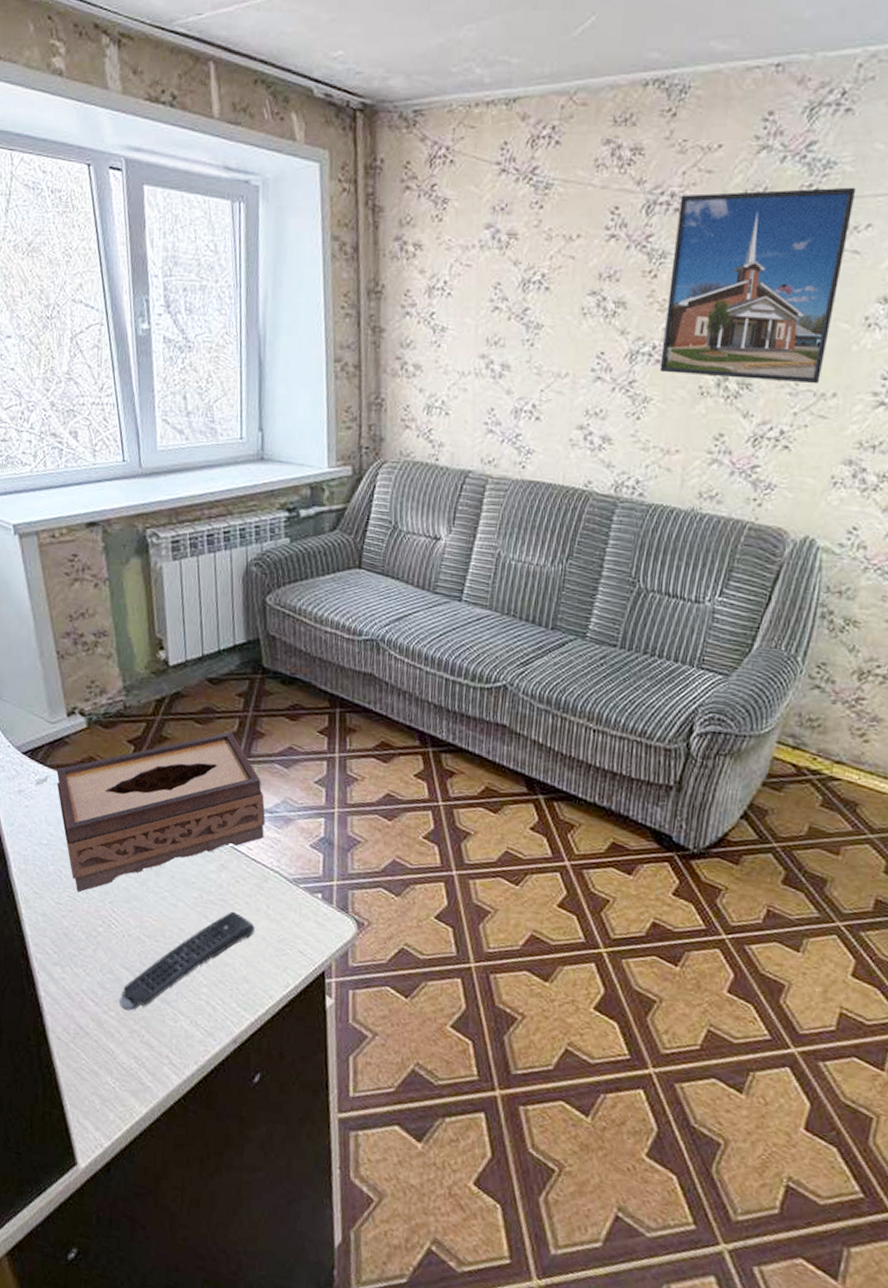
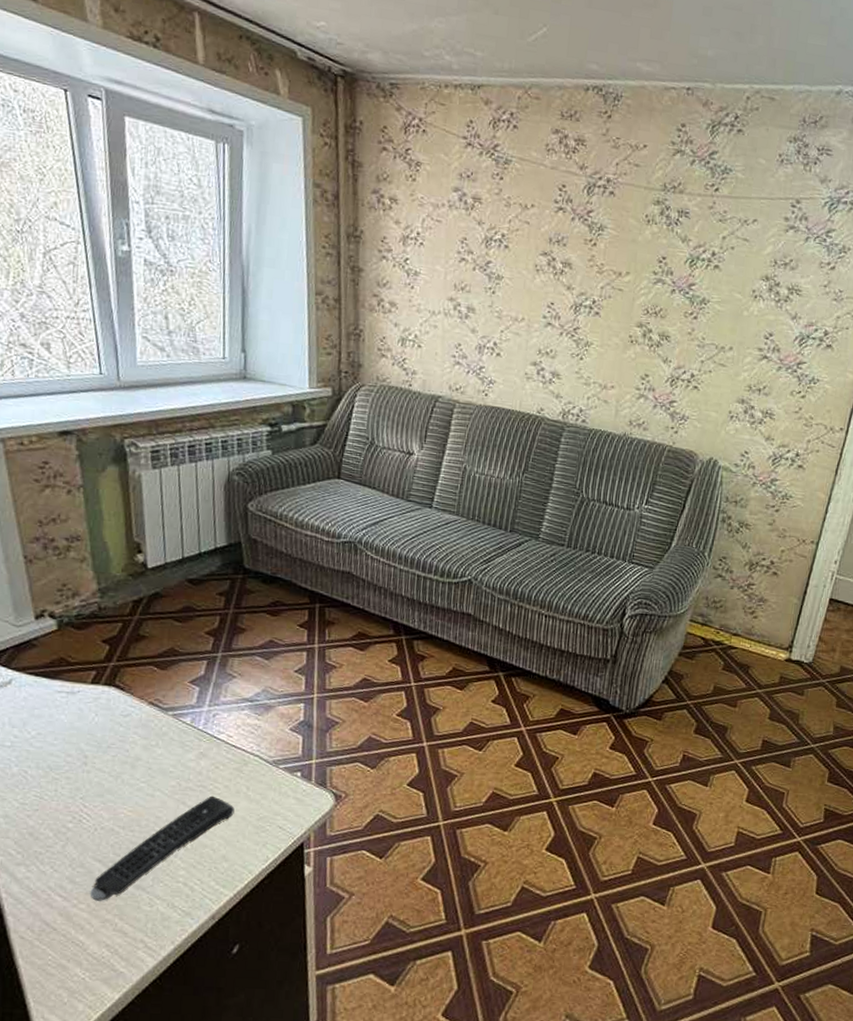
tissue box: present [56,731,266,892] -> none [22,628,246,791]
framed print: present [659,187,857,384] -> none [598,181,746,340]

